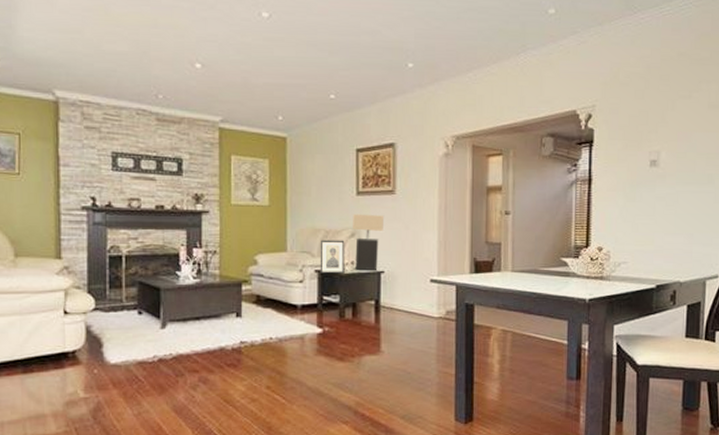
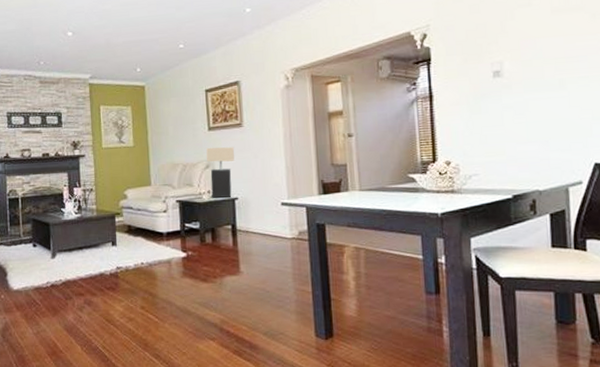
picture frame: present [320,239,345,274] -> none [180,171,203,203]

